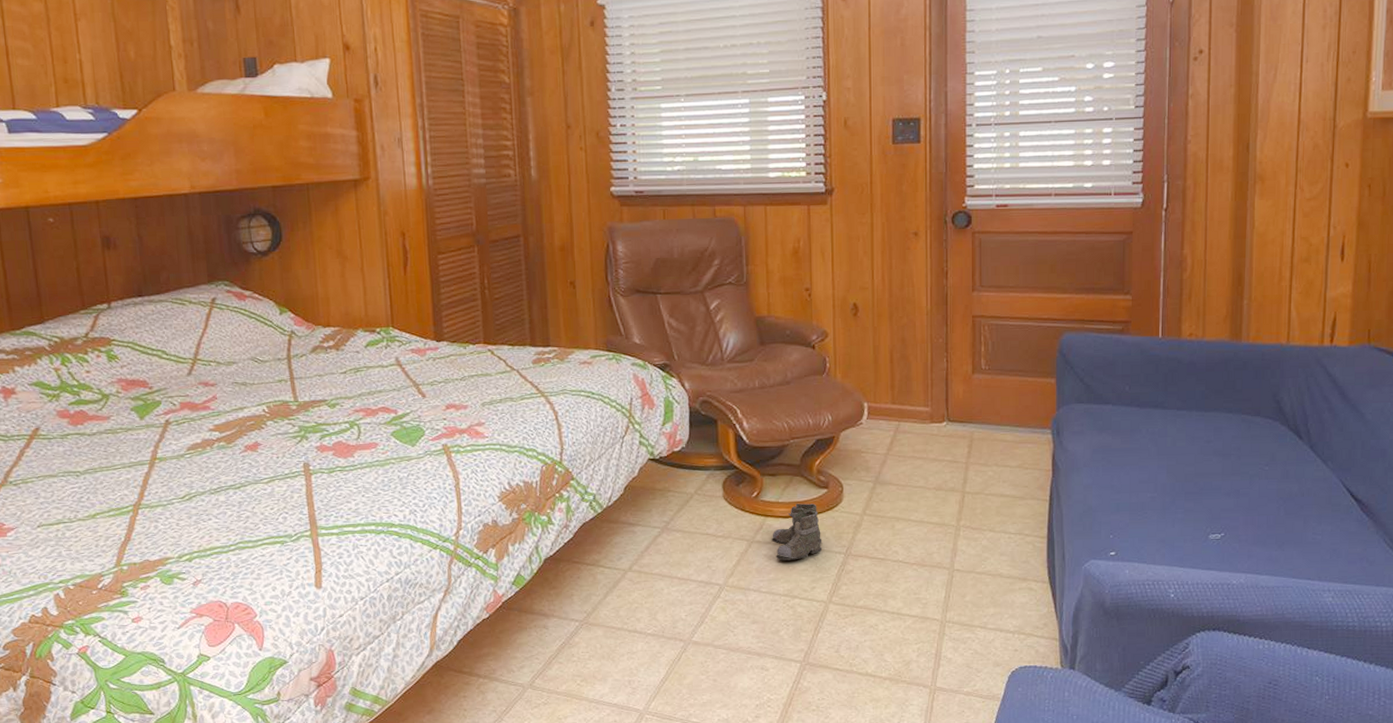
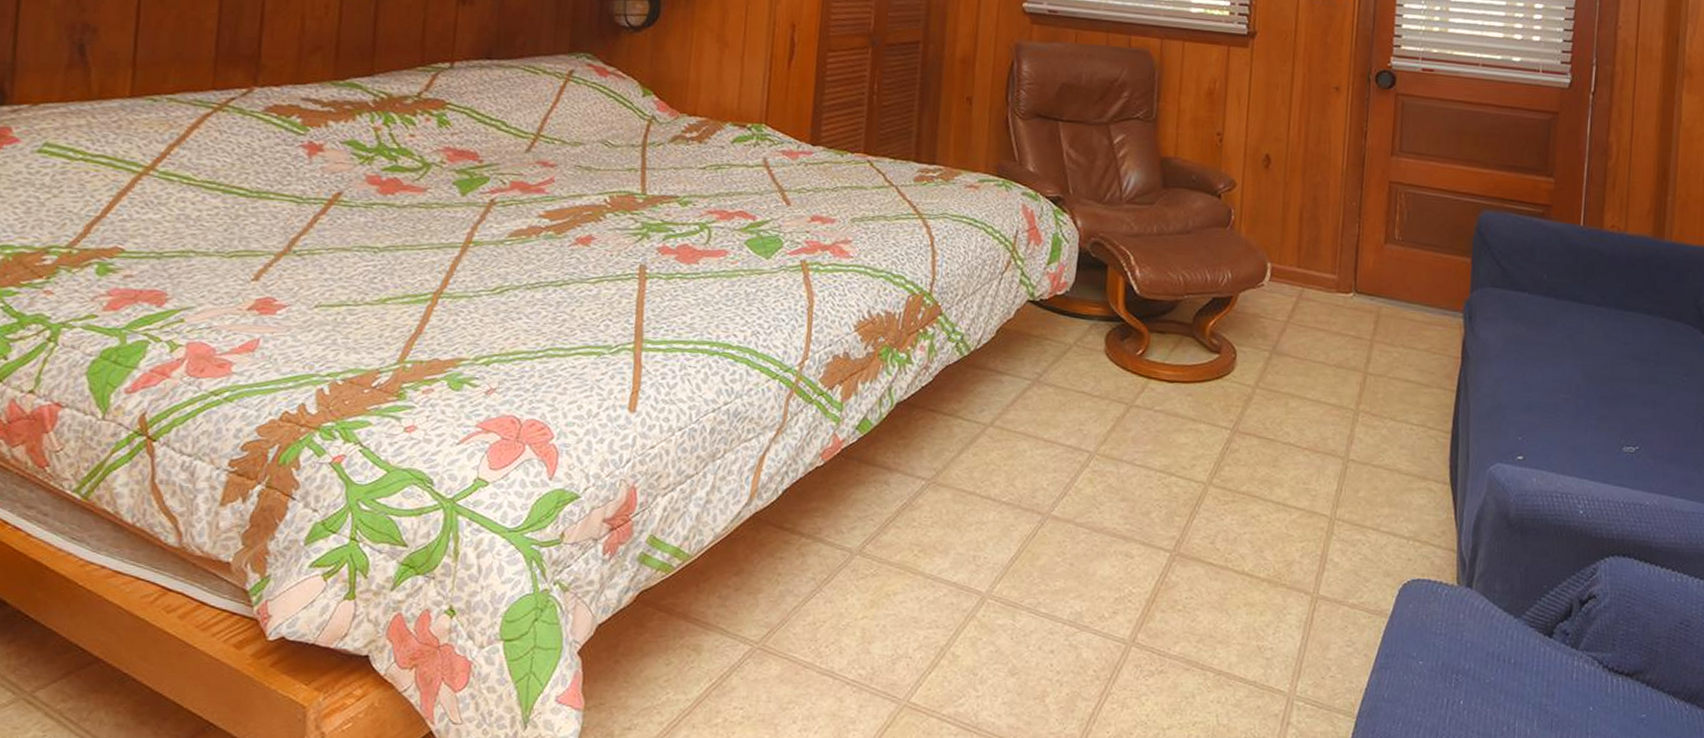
boots: present [772,503,822,561] -> none [1153,366,1209,435]

